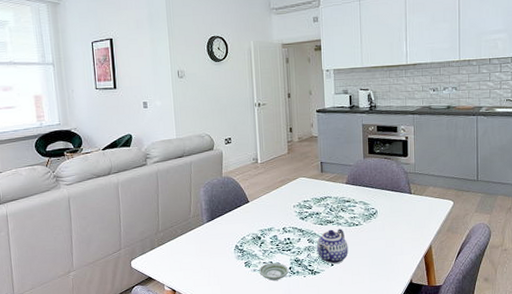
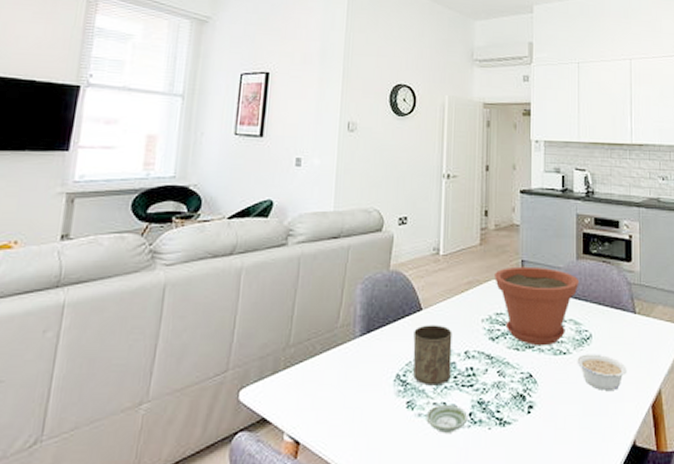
cup: none [245,211,274,252] -> present [413,325,452,386]
plant pot: none [301,166,366,221] -> present [495,266,578,346]
teapot: present [316,229,348,264] -> none [509,358,552,412]
legume: none [366,224,405,248] -> present [577,354,627,390]

